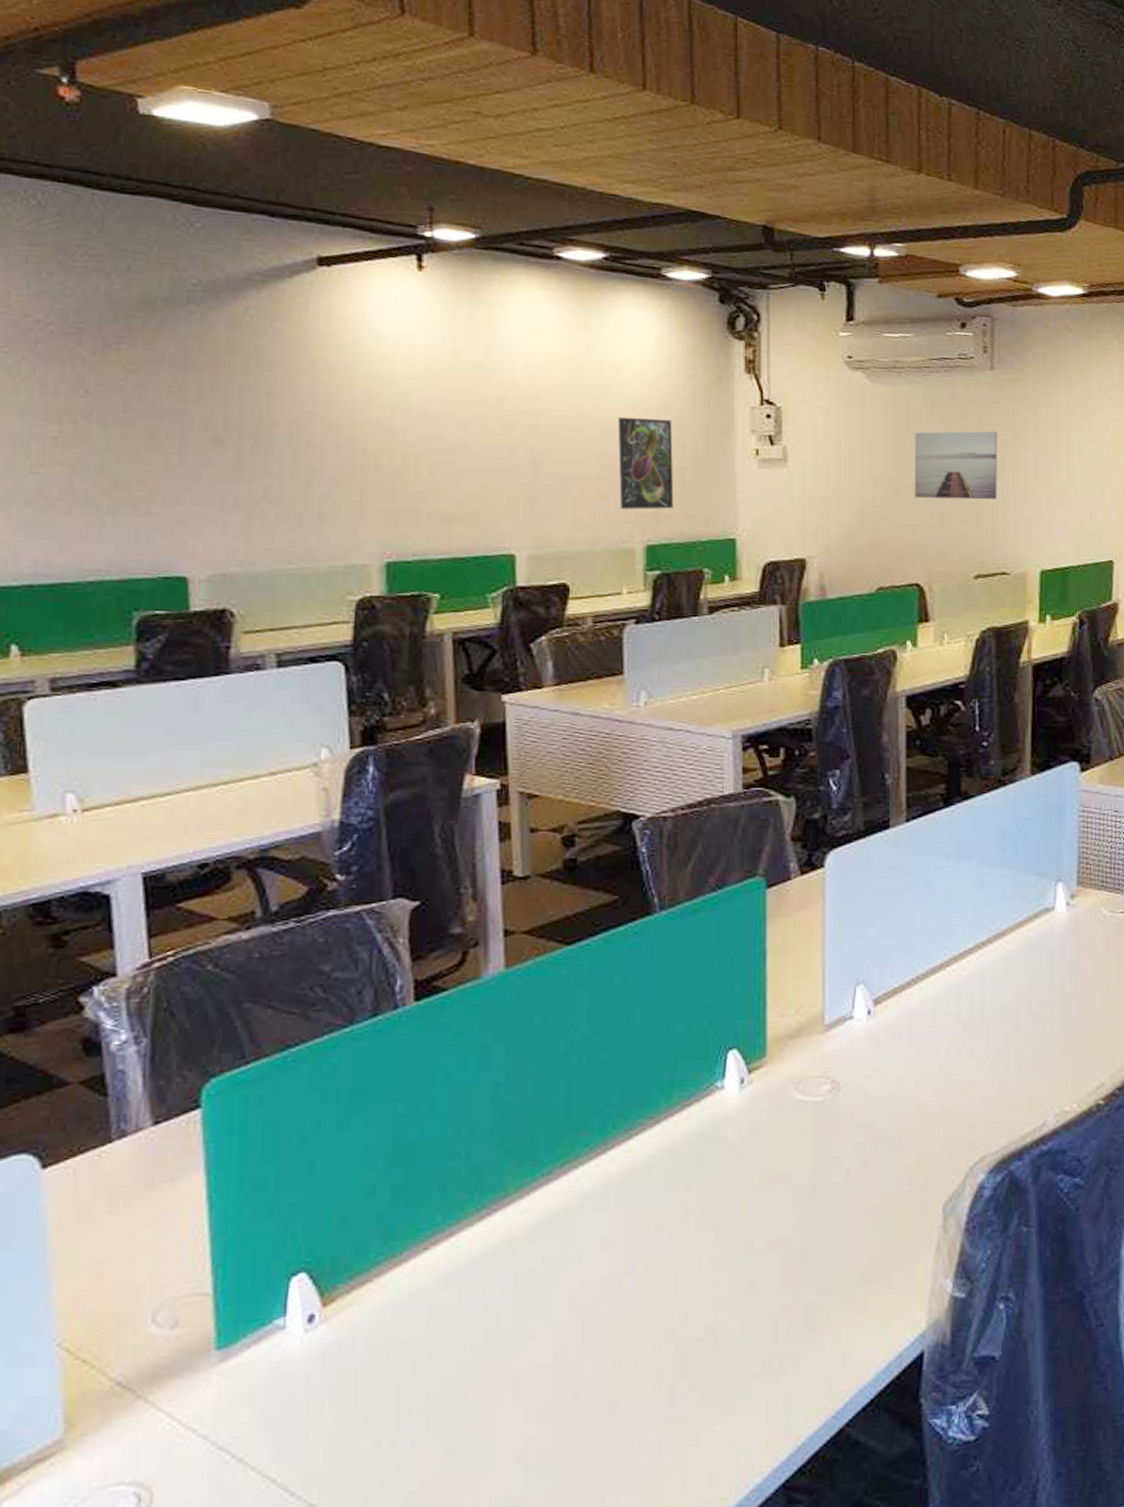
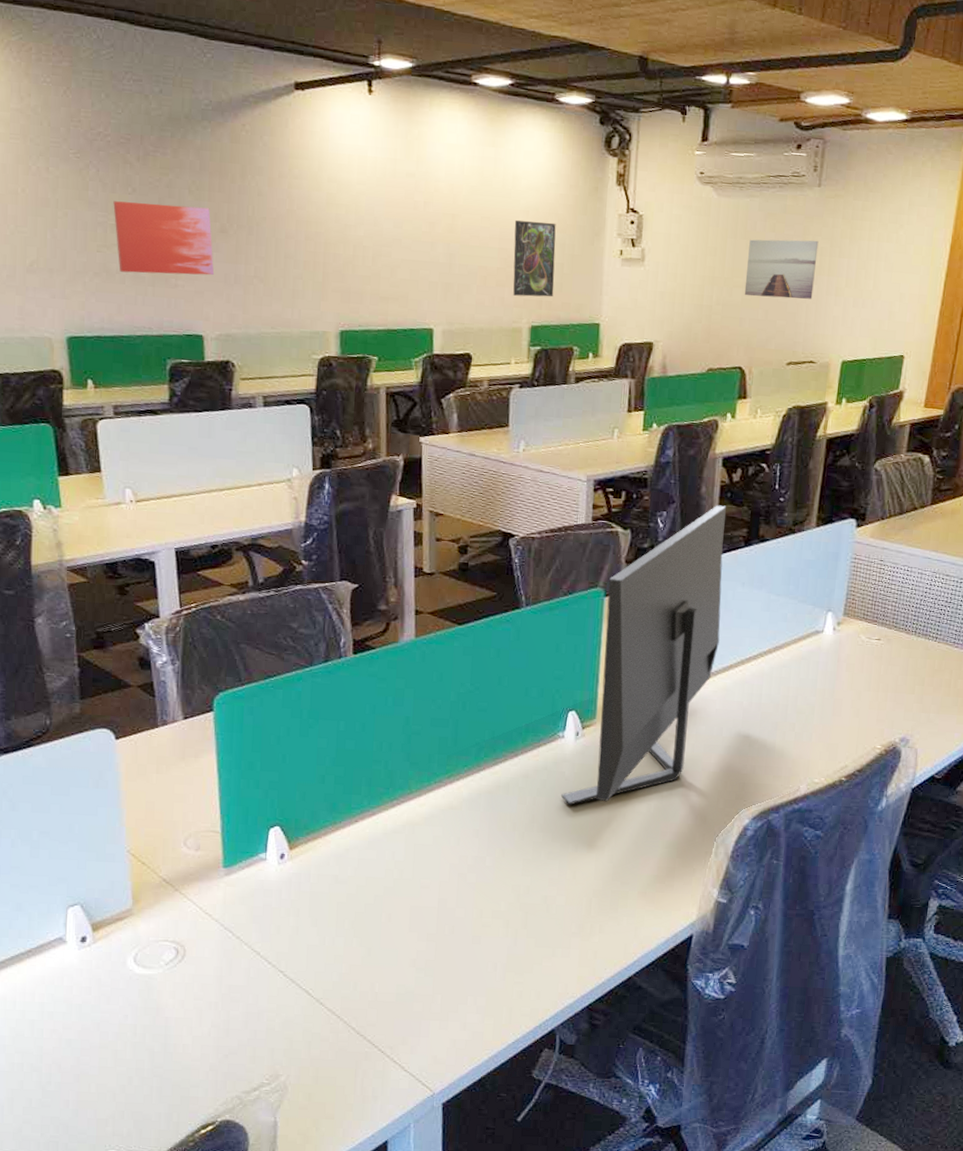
wall art: none [56,407,205,499] -> present [113,201,215,276]
monitor: none [725,756,923,1185] -> present [561,505,727,806]

